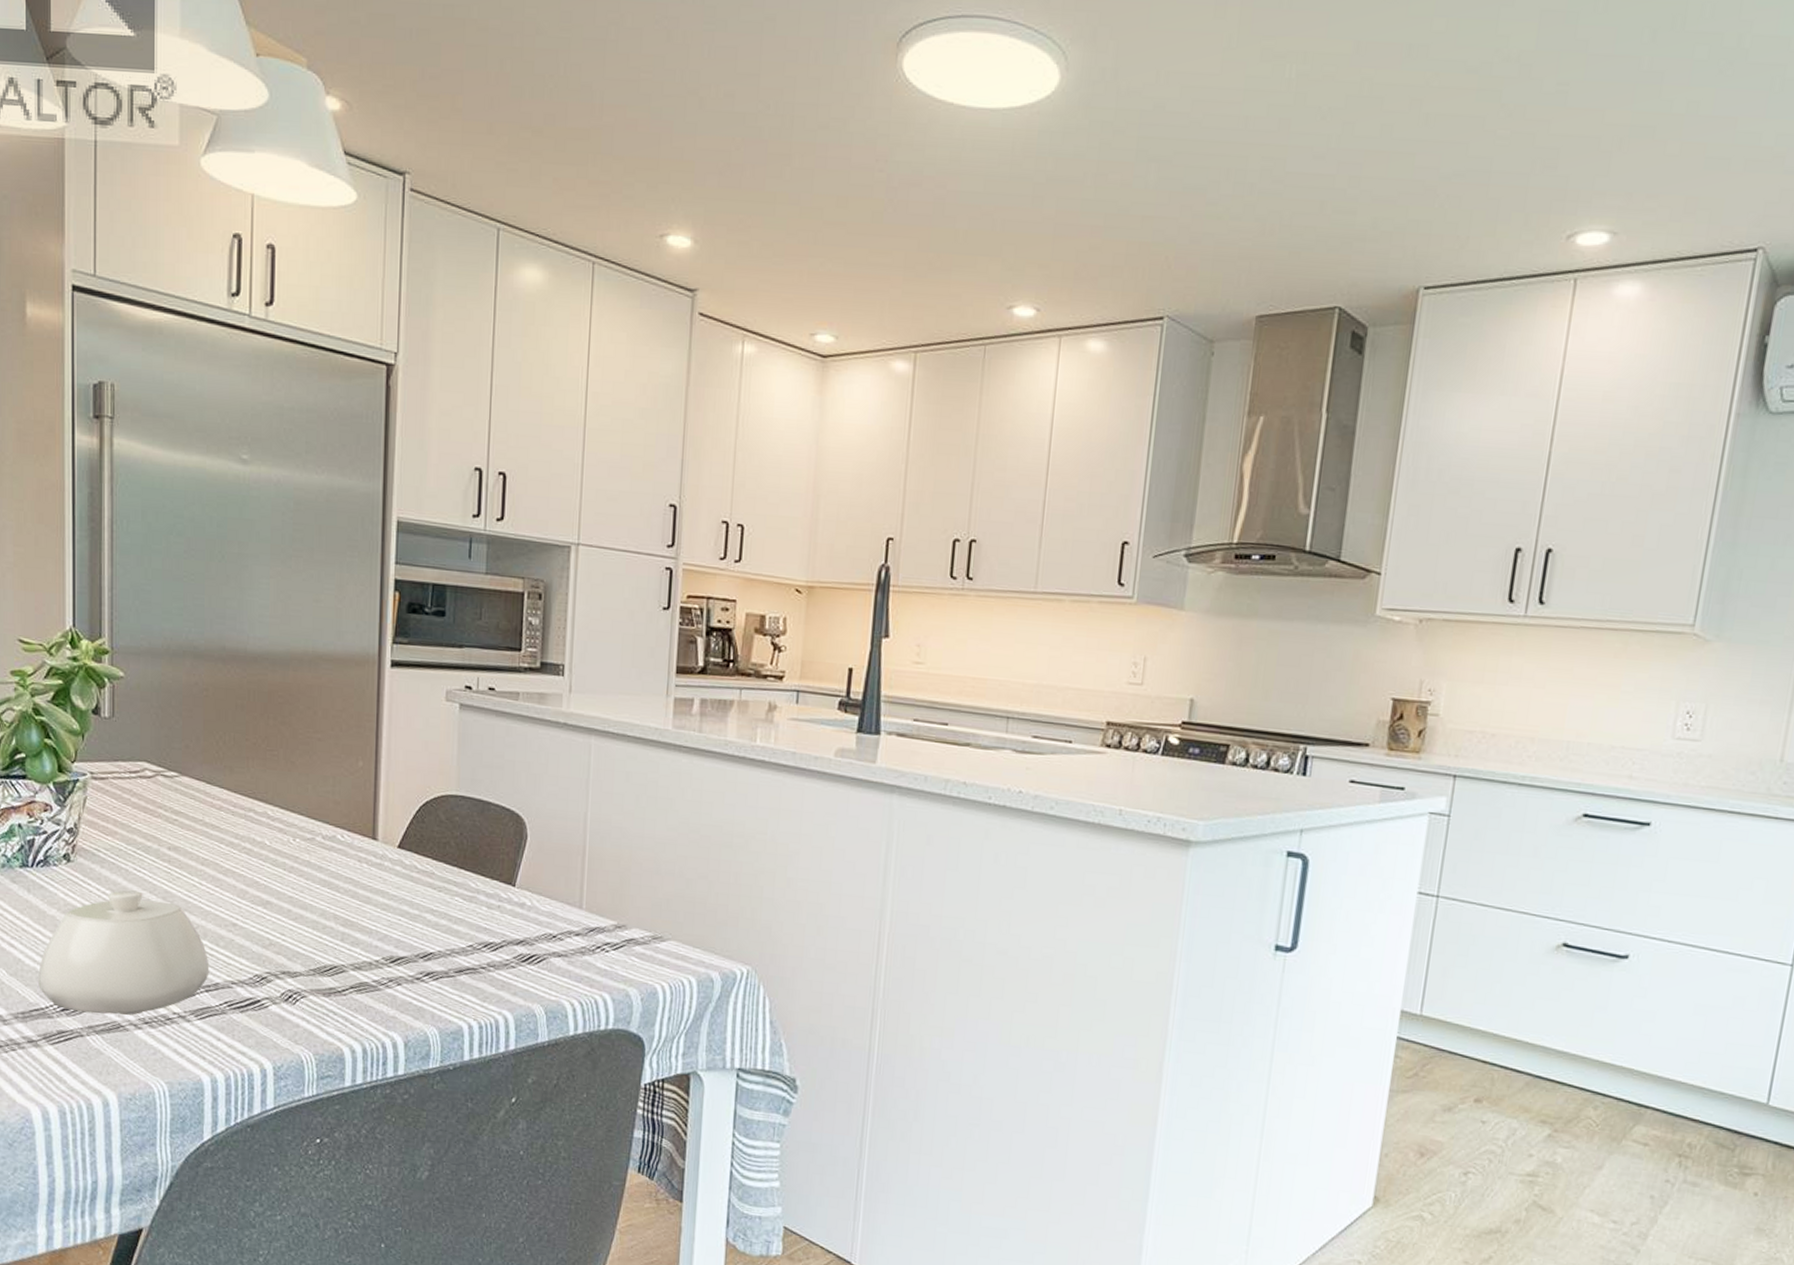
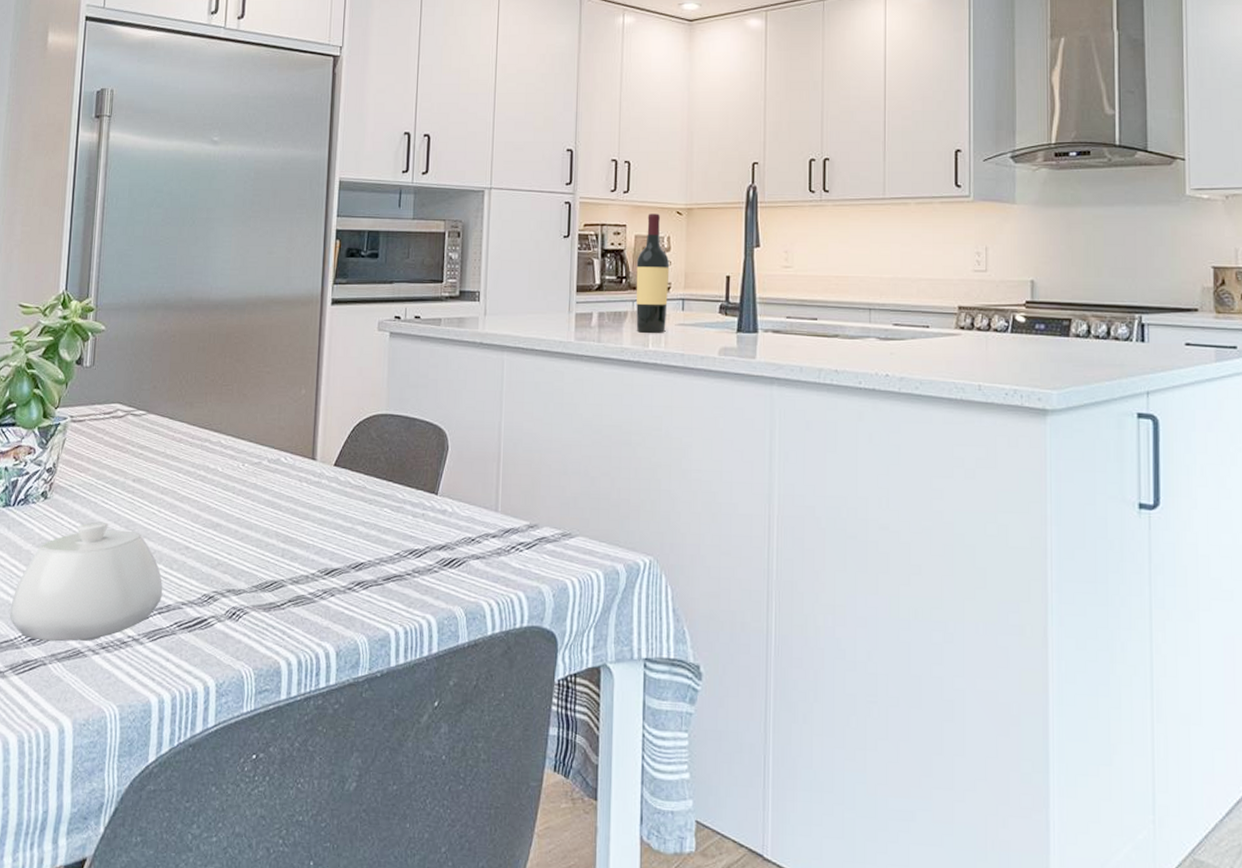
wine bottle: none [743,589,785,729] -> present [636,213,670,334]

